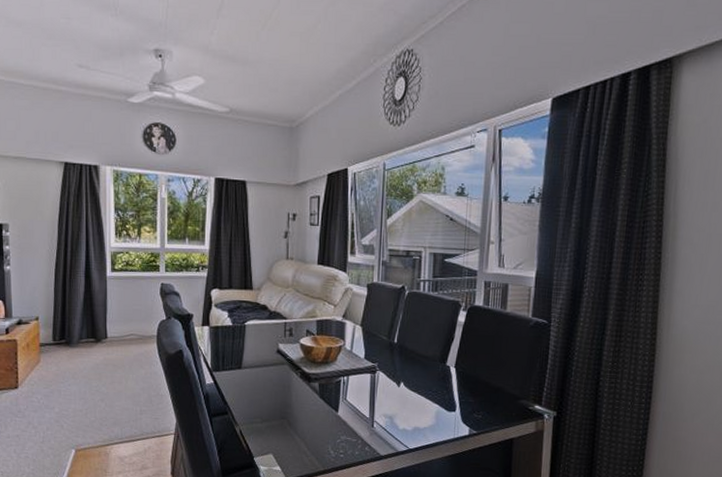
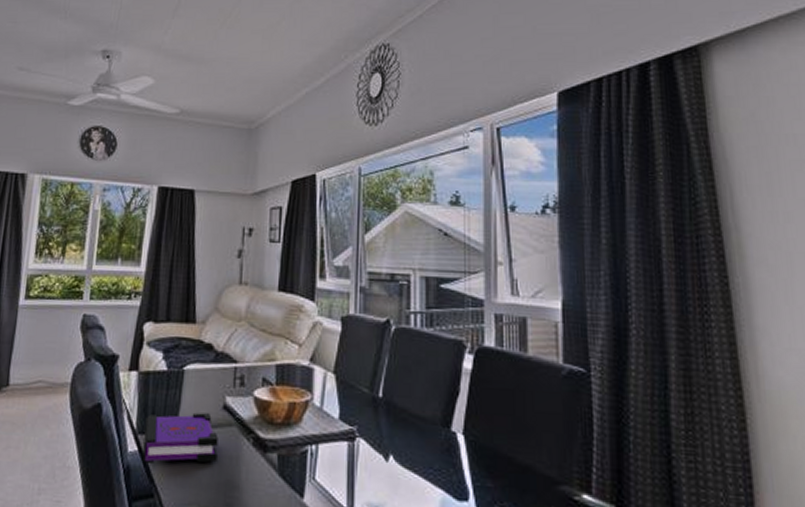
board game: none [218,355,274,392] -> present [143,412,218,464]

